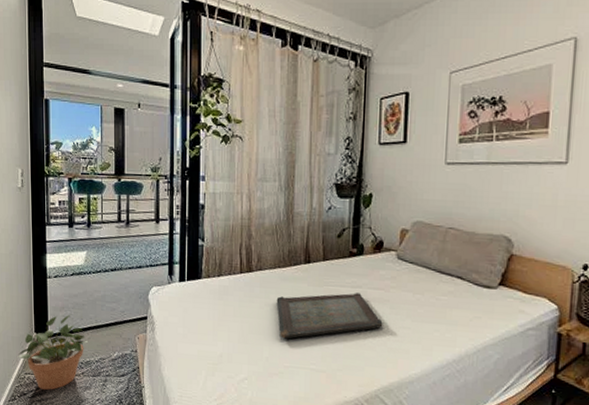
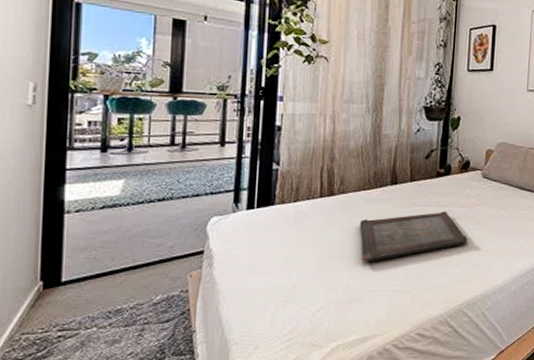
potted plant: present [17,314,88,390] -> none [10,254,120,351]

